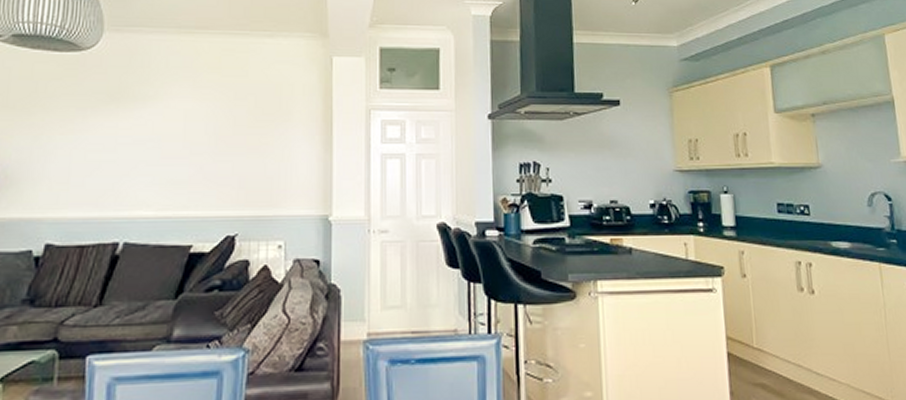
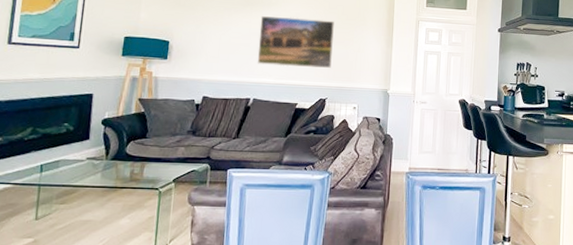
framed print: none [128,115,244,191] -> present [257,16,334,68]

